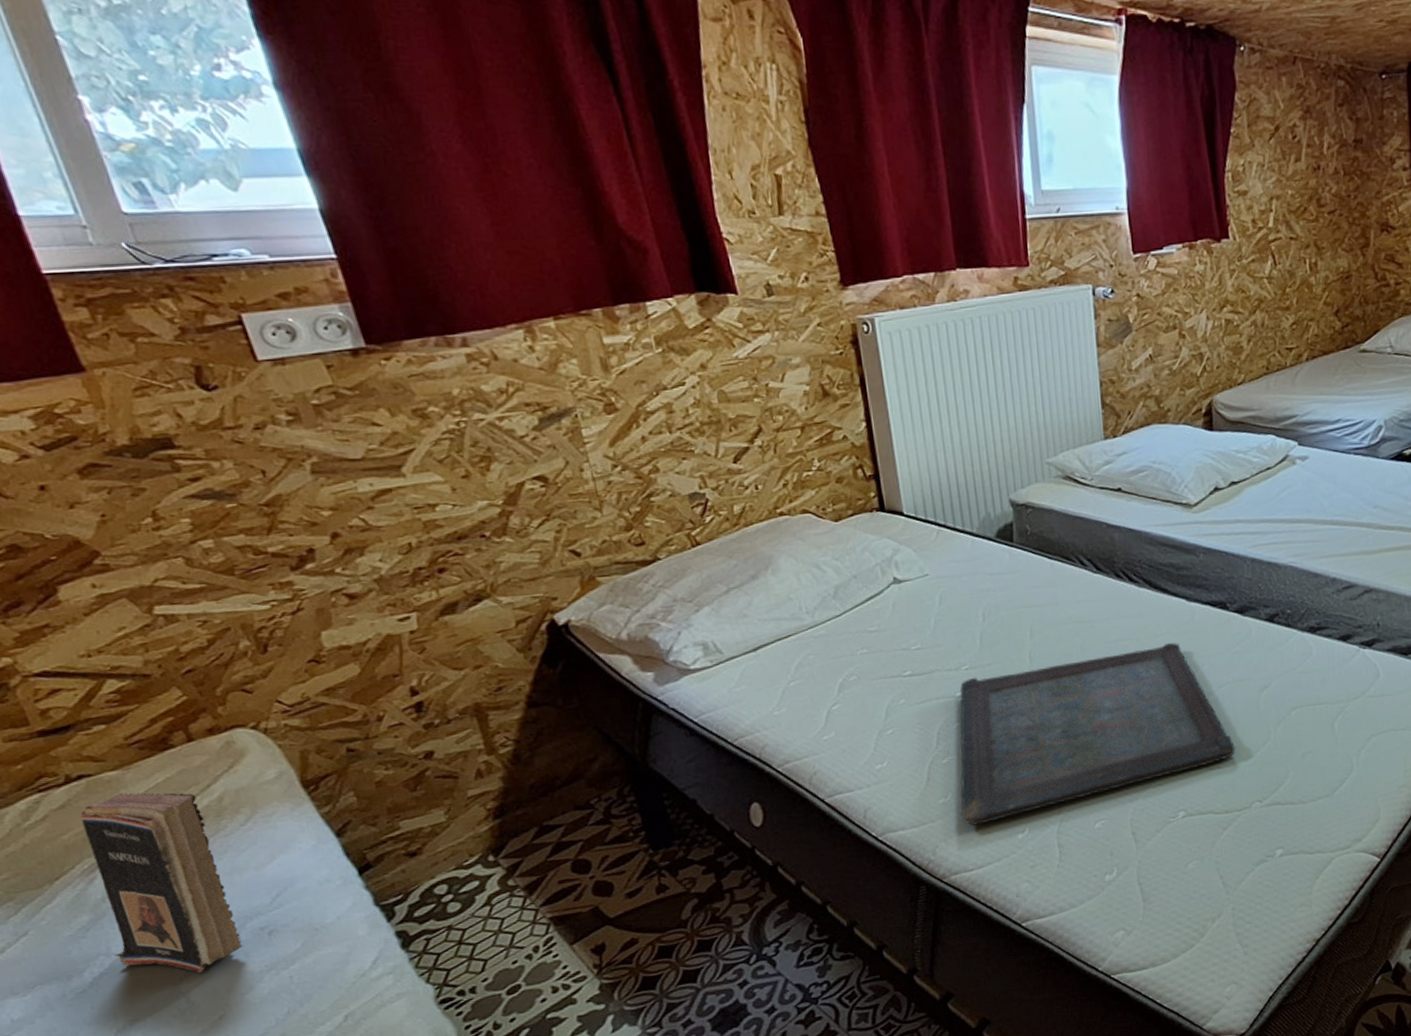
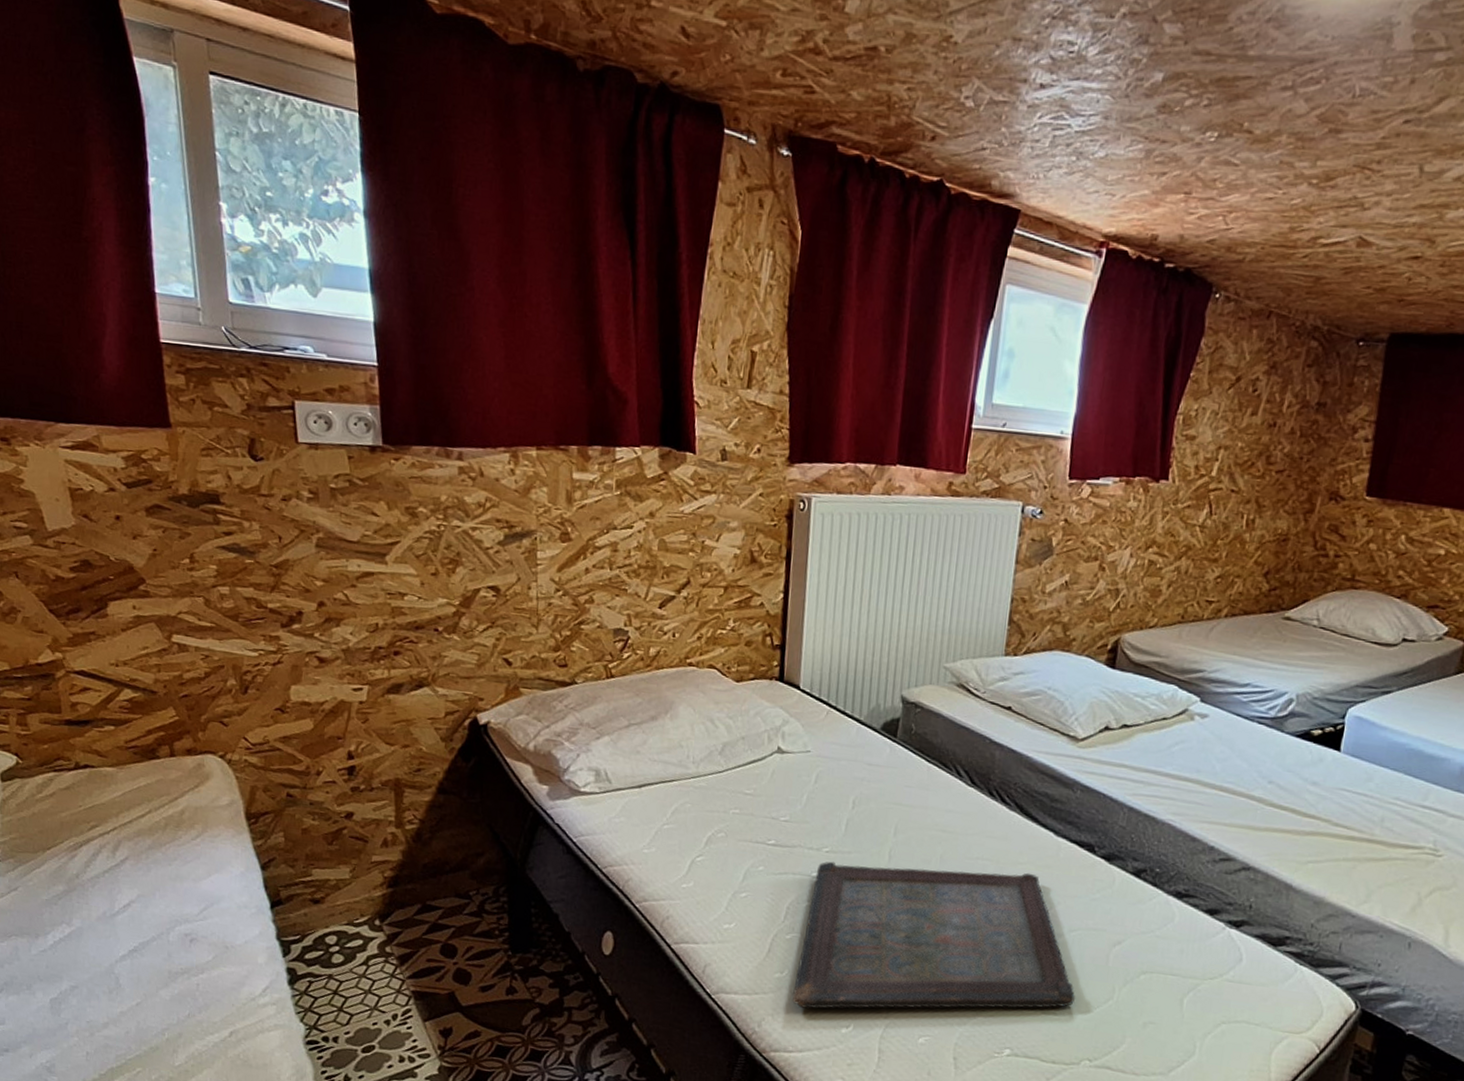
book: present [79,792,243,973] -> none [73,788,169,960]

